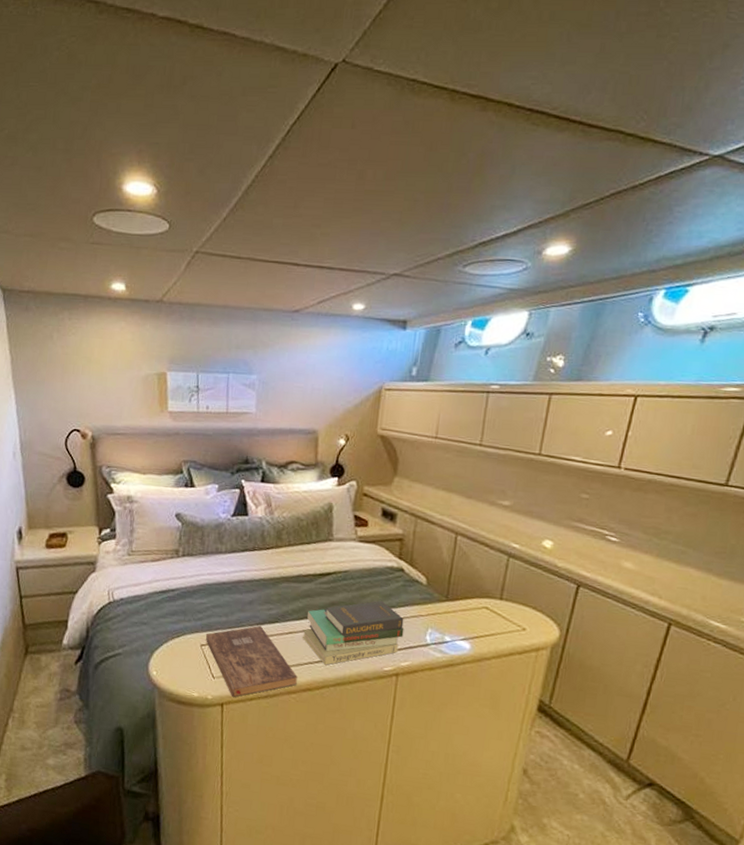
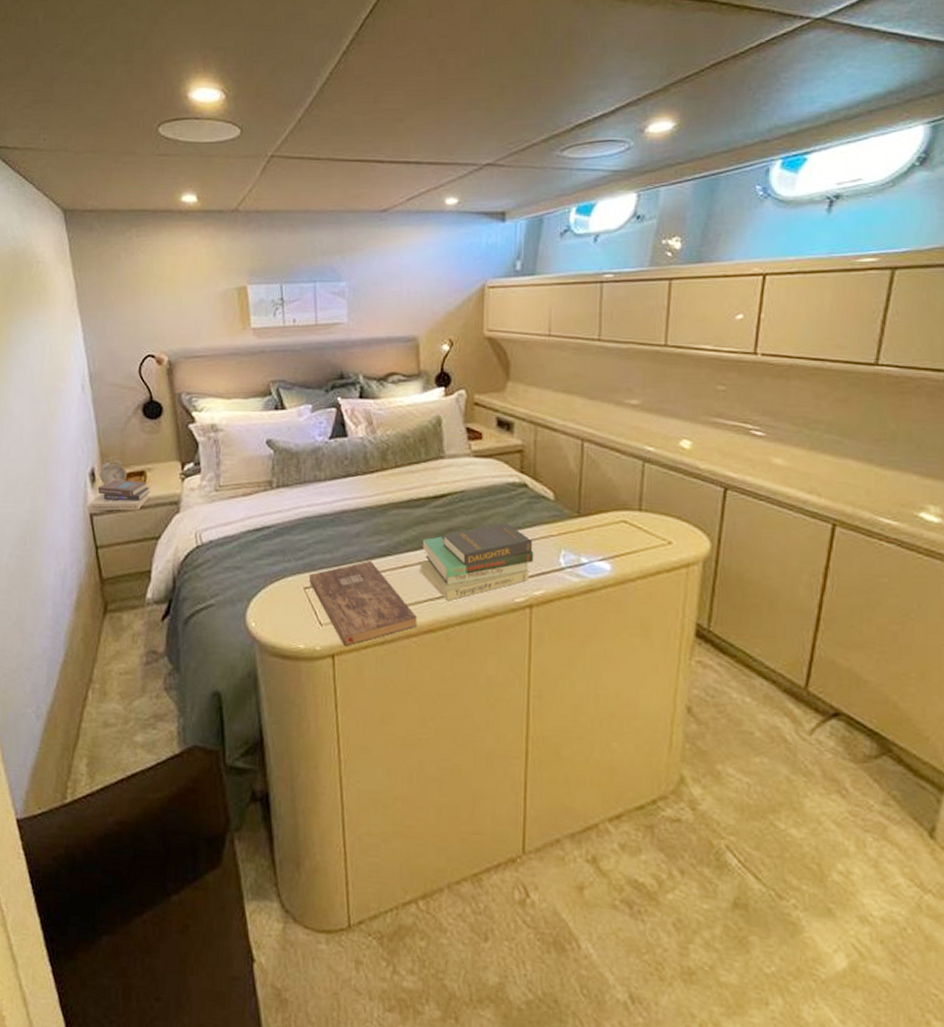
books: none [15,539,70,567] -> present [89,480,150,511]
alarm clock: none [26,518,50,543] -> present [99,456,127,484]

